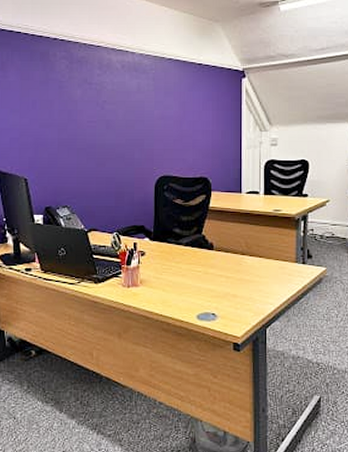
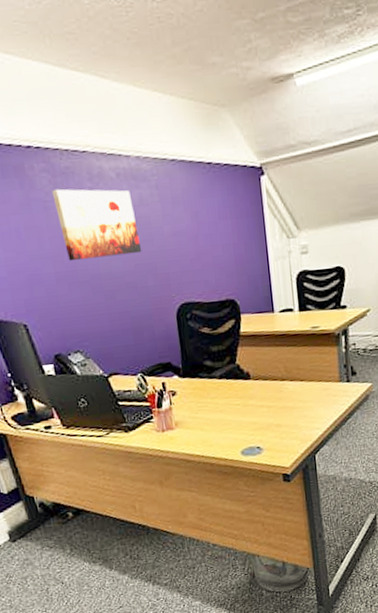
wall art: none [67,73,134,131] -> present [51,189,142,261]

